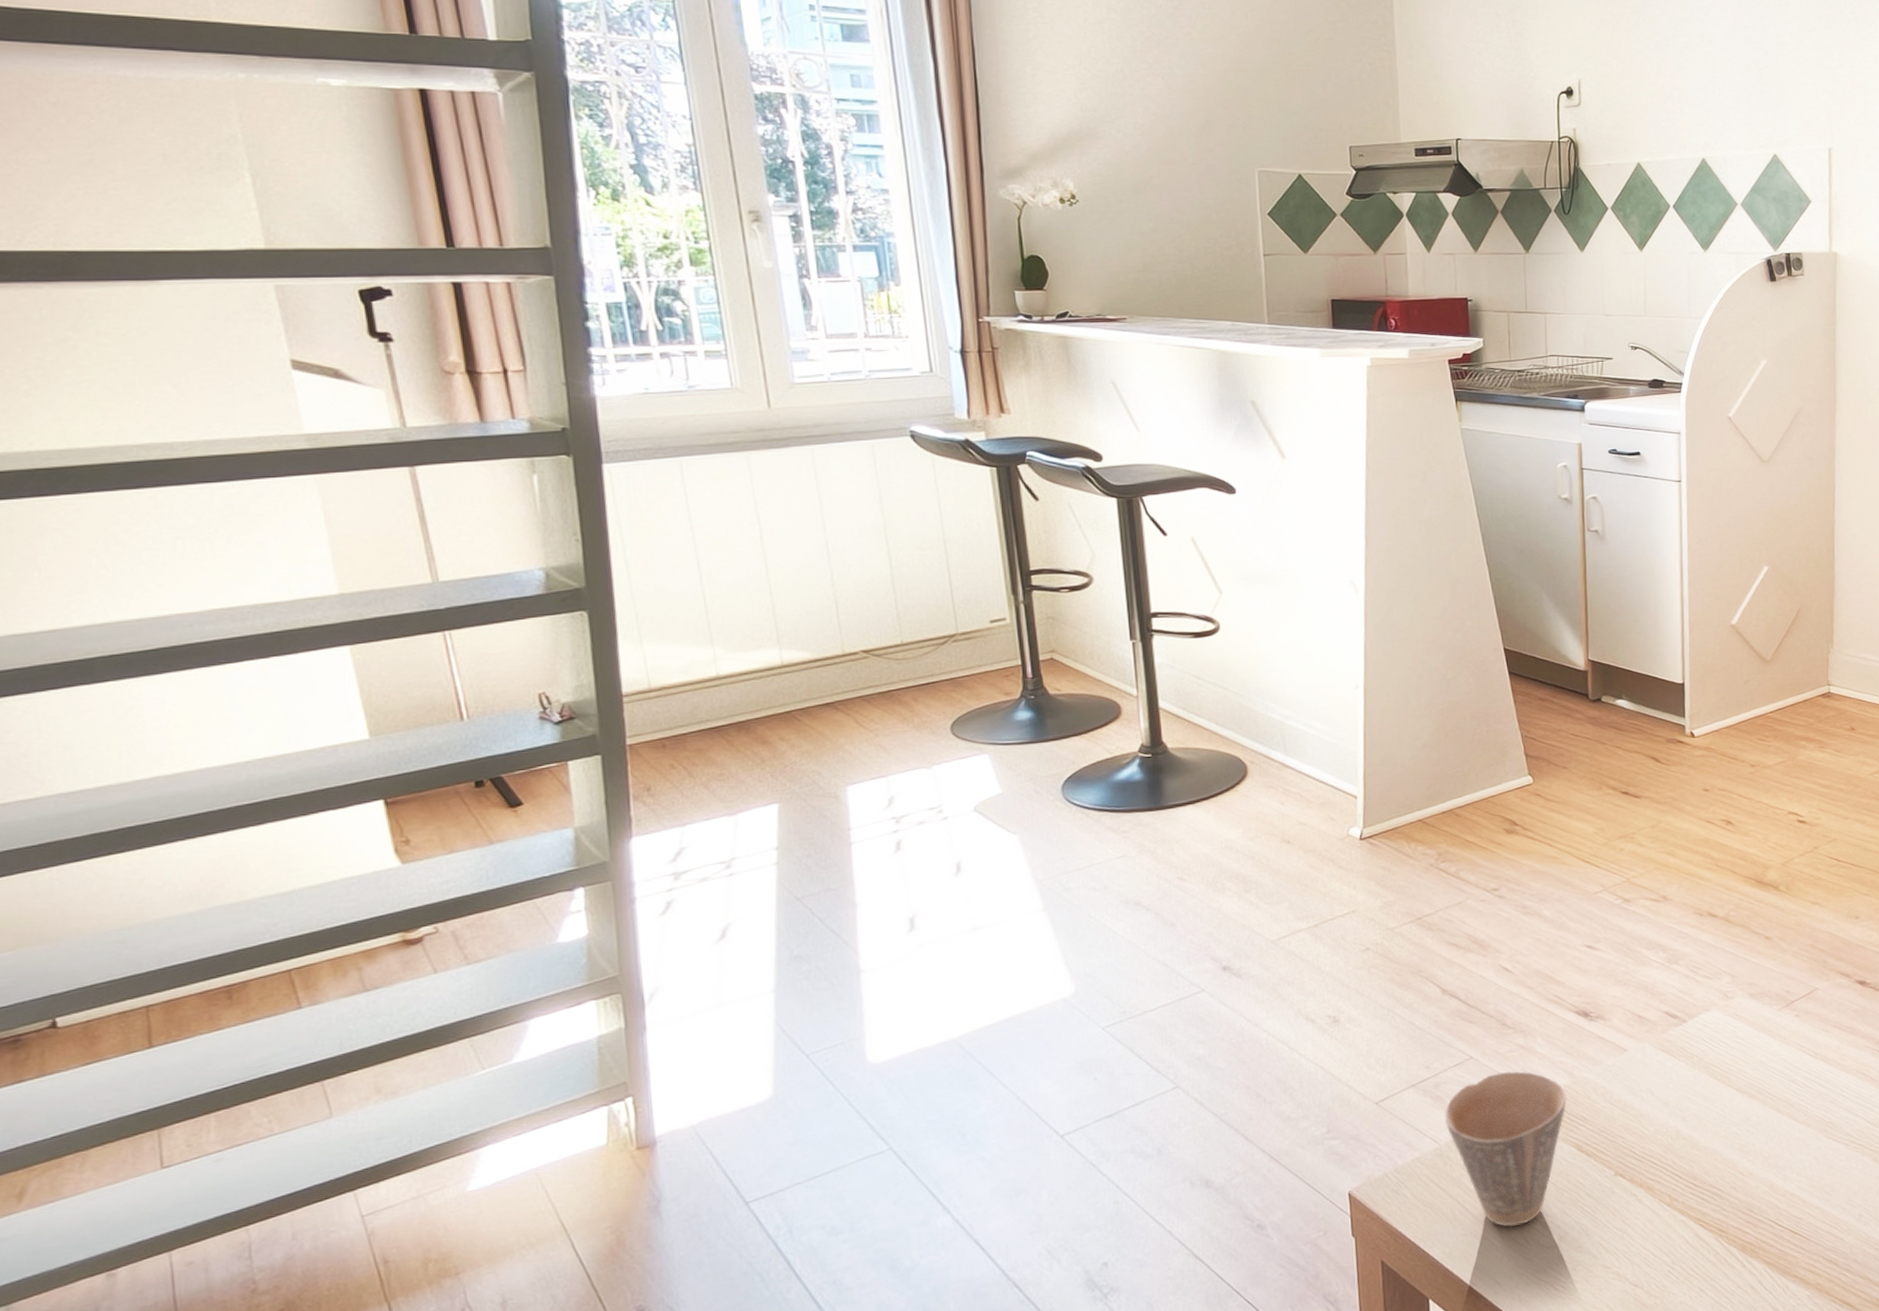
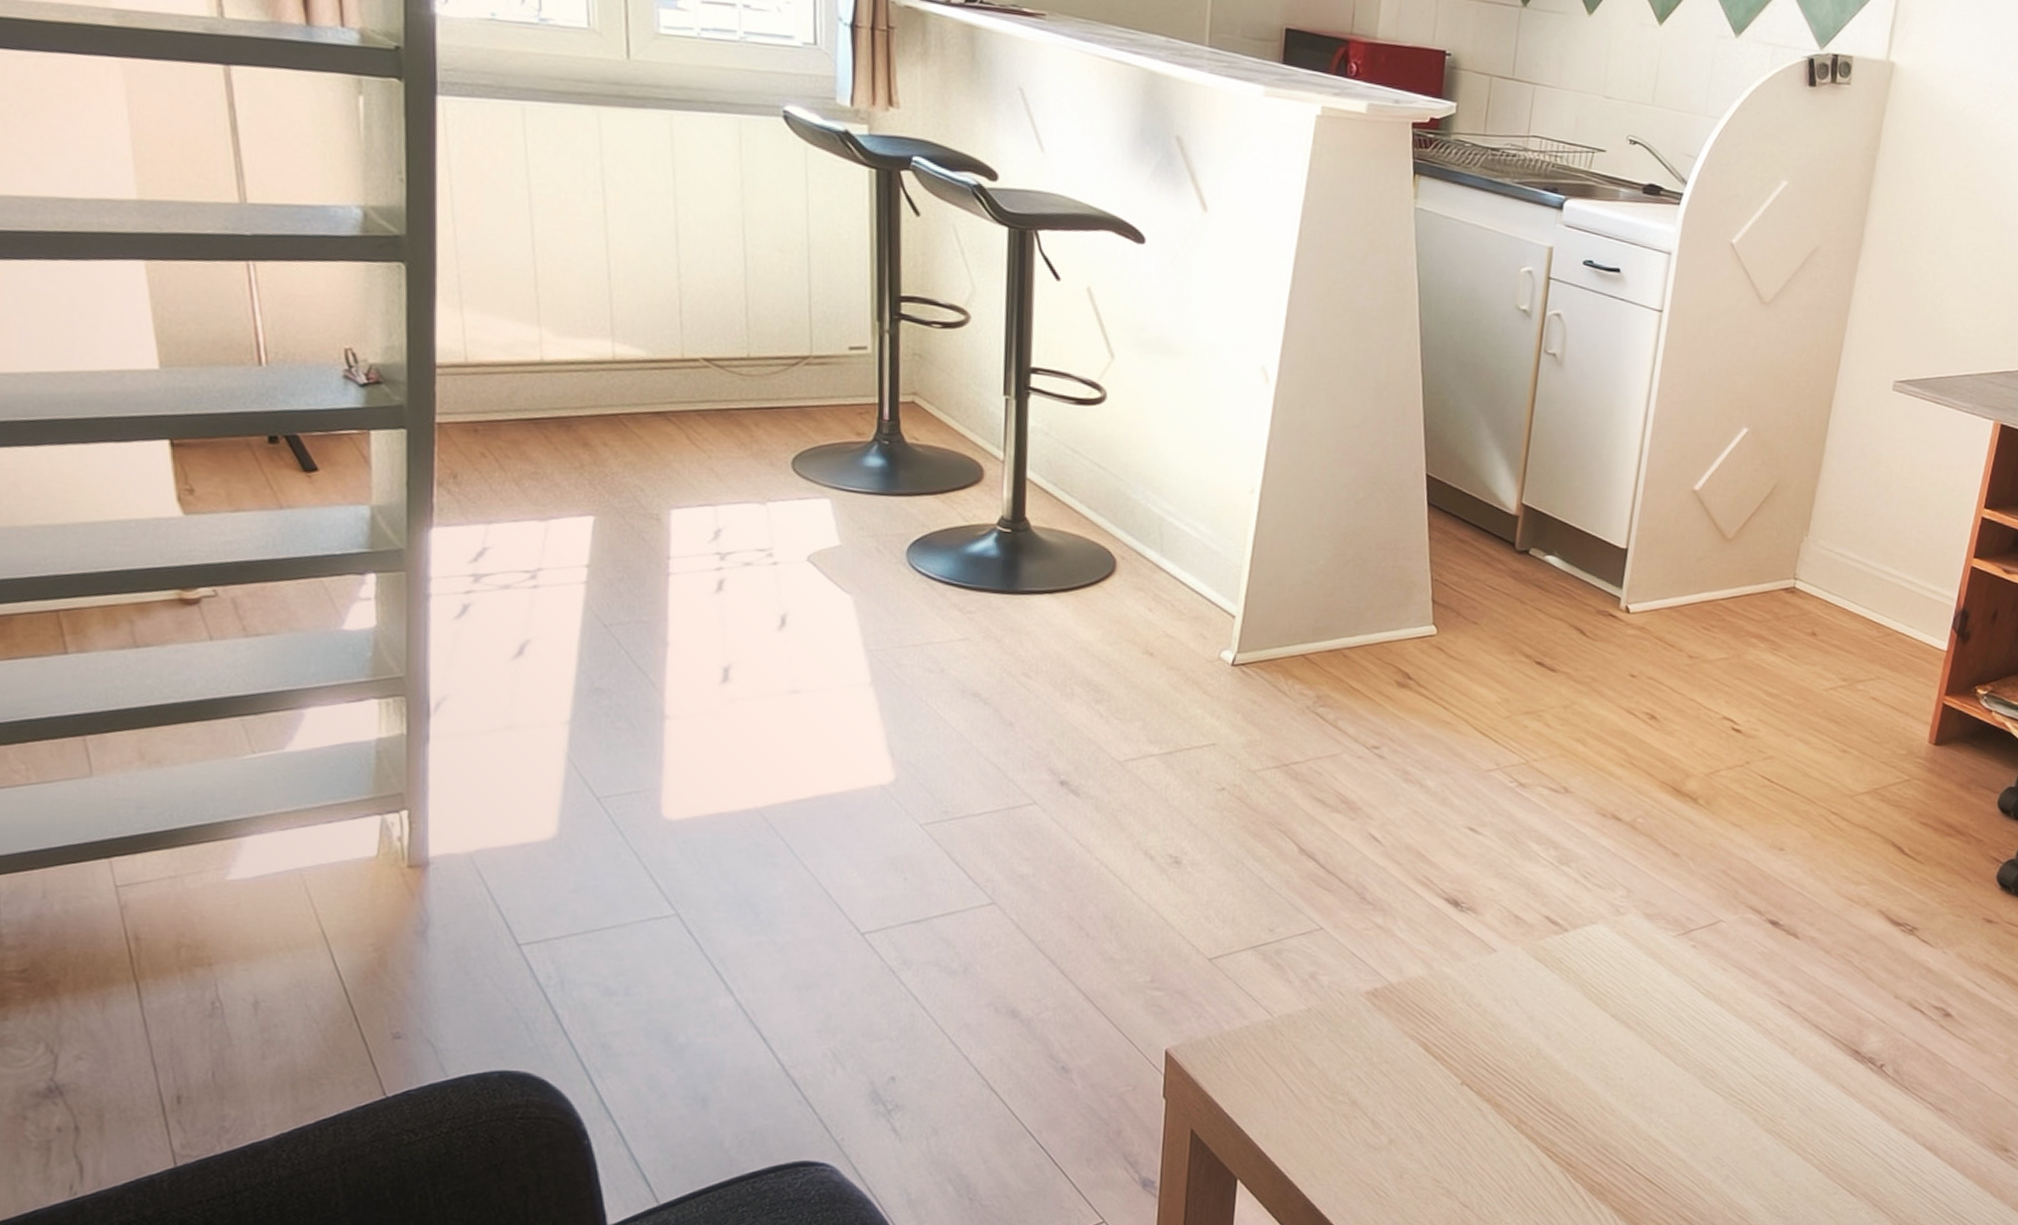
cup: present [1444,1070,1567,1227] -> none [1282,949,1421,1119]

